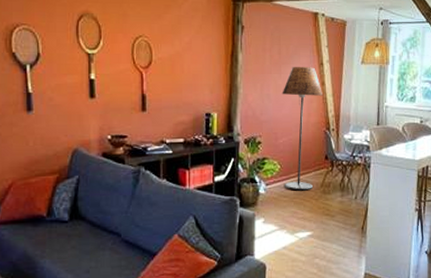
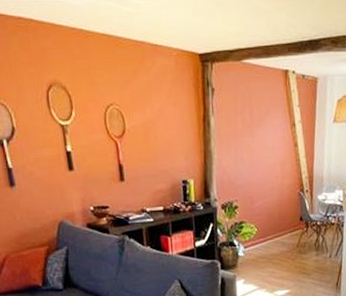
floor lamp: present [282,67,323,191] -> none [255,128,296,252]

